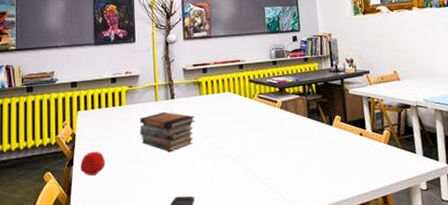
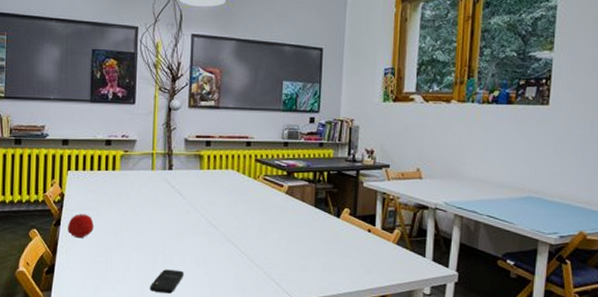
book stack: present [139,112,195,153] -> none [132,182,192,225]

